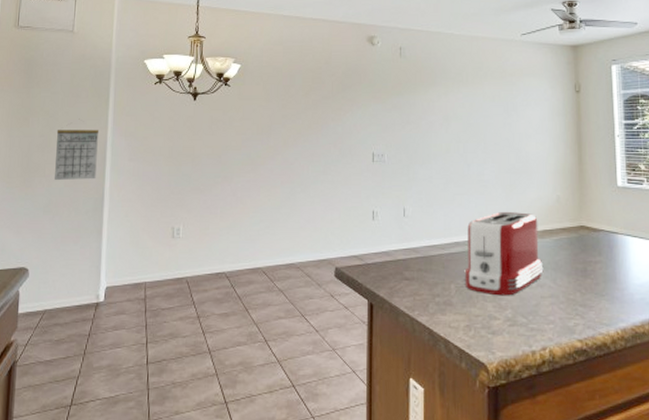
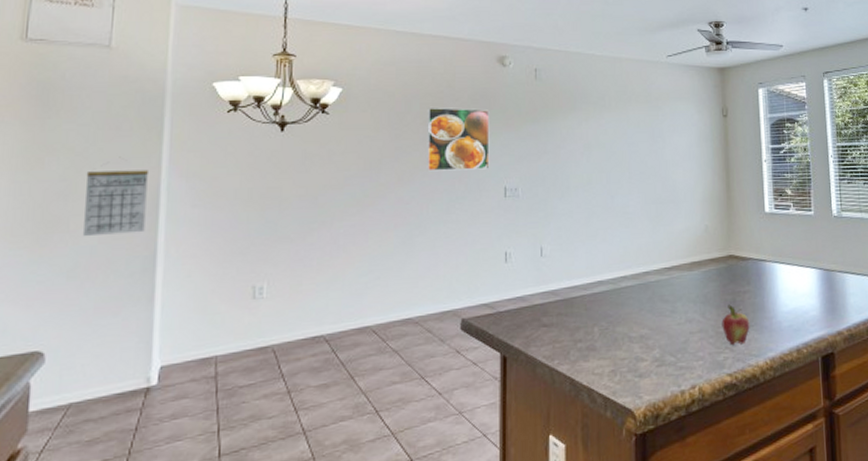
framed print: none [307,81,360,137] -> present [427,107,490,172]
toaster: present [463,212,544,296] -> none [607,245,692,336]
fruit: none [572,273,601,313] -> present [722,304,750,346]

